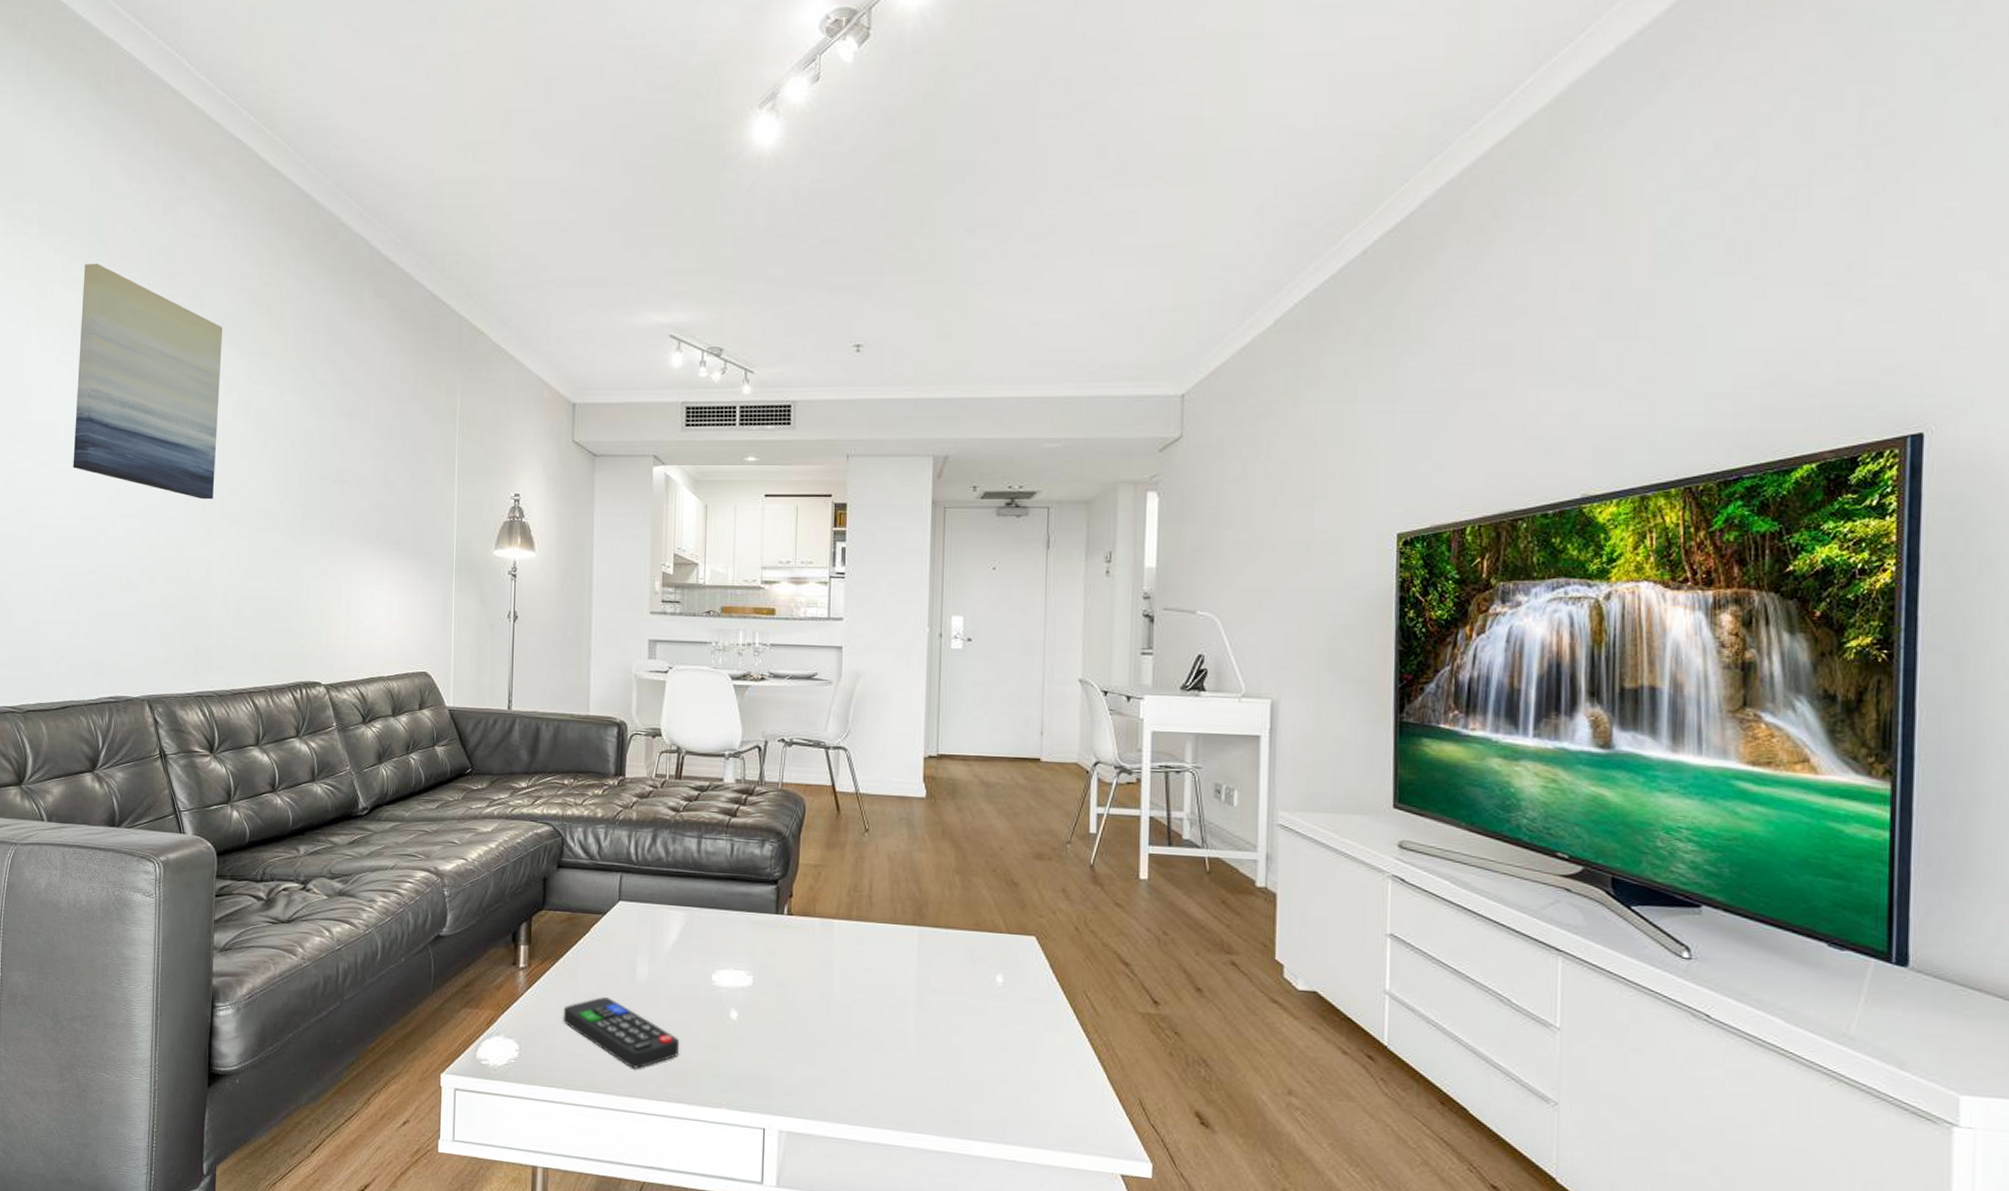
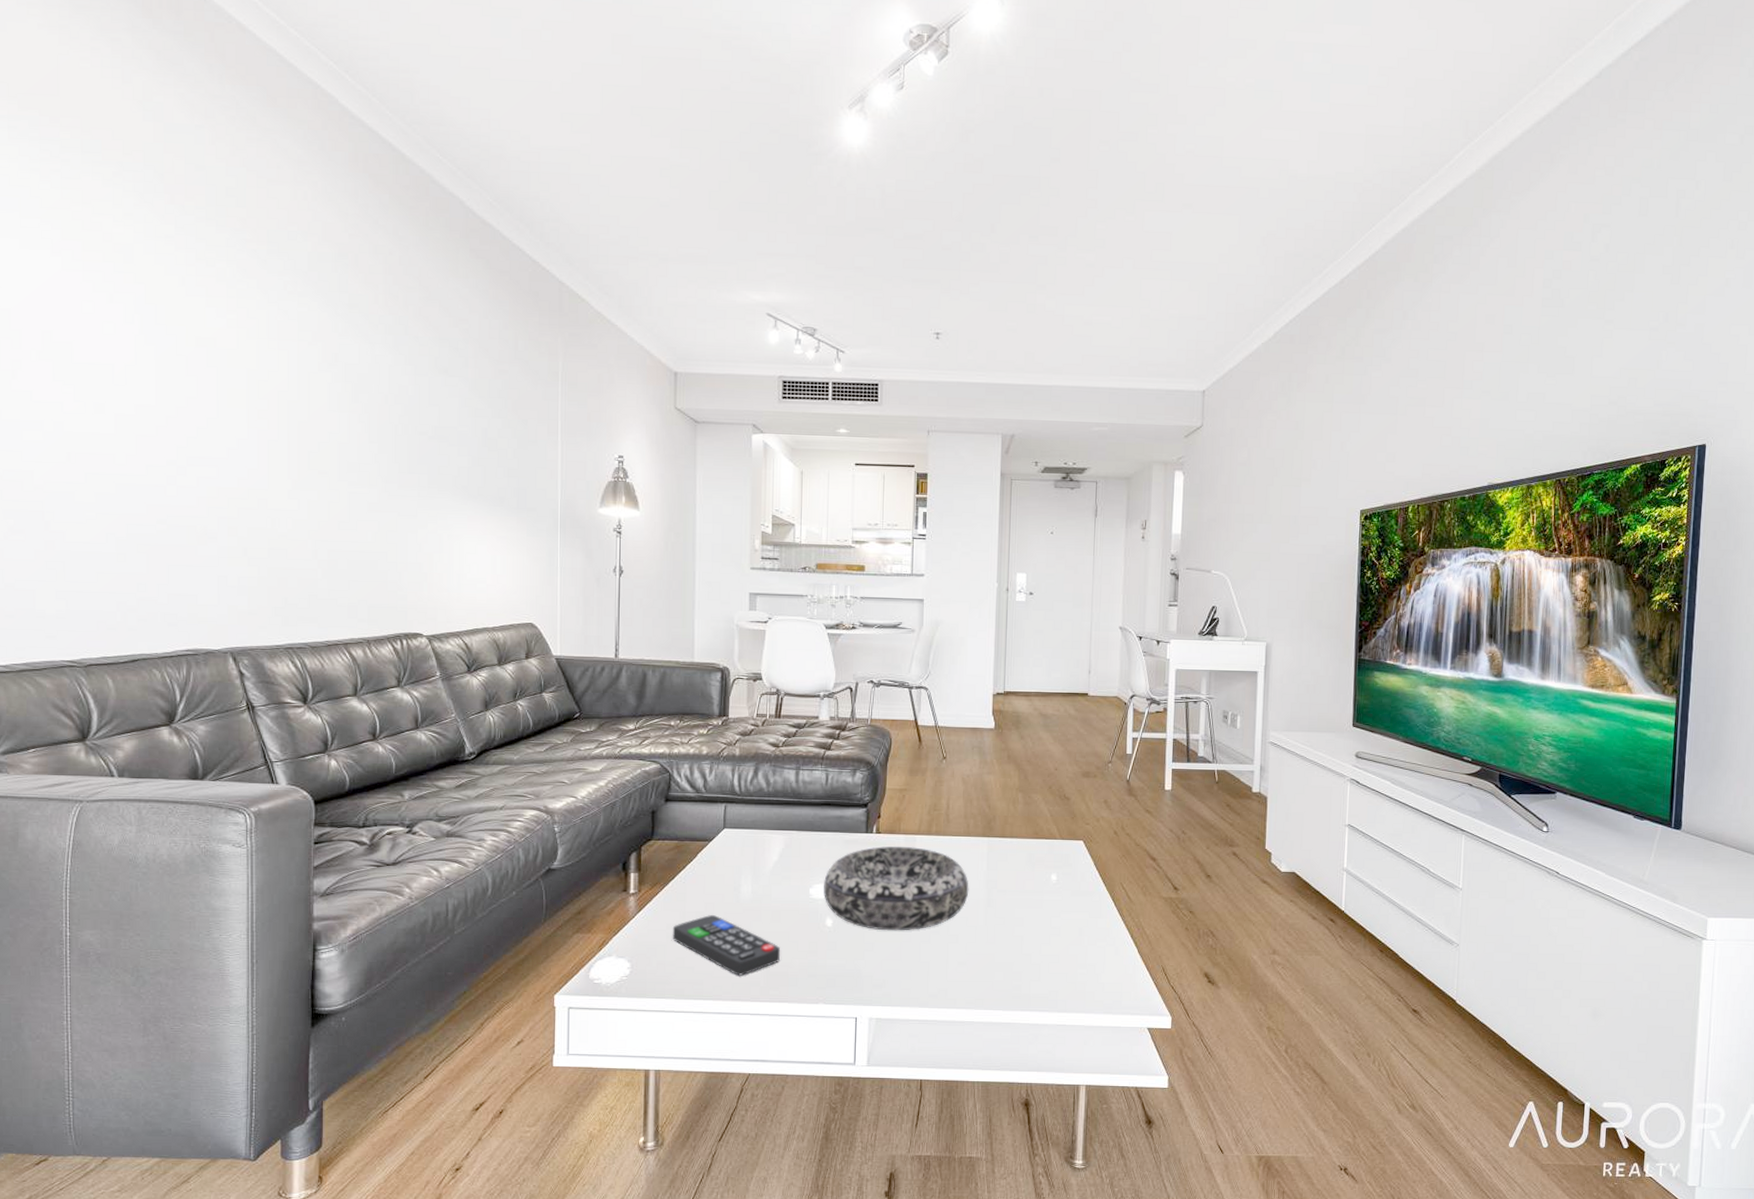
wall art: present [73,264,222,500] -> none [134,199,304,452]
decorative bowl: none [727,930,896,1032] -> present [823,846,969,931]

